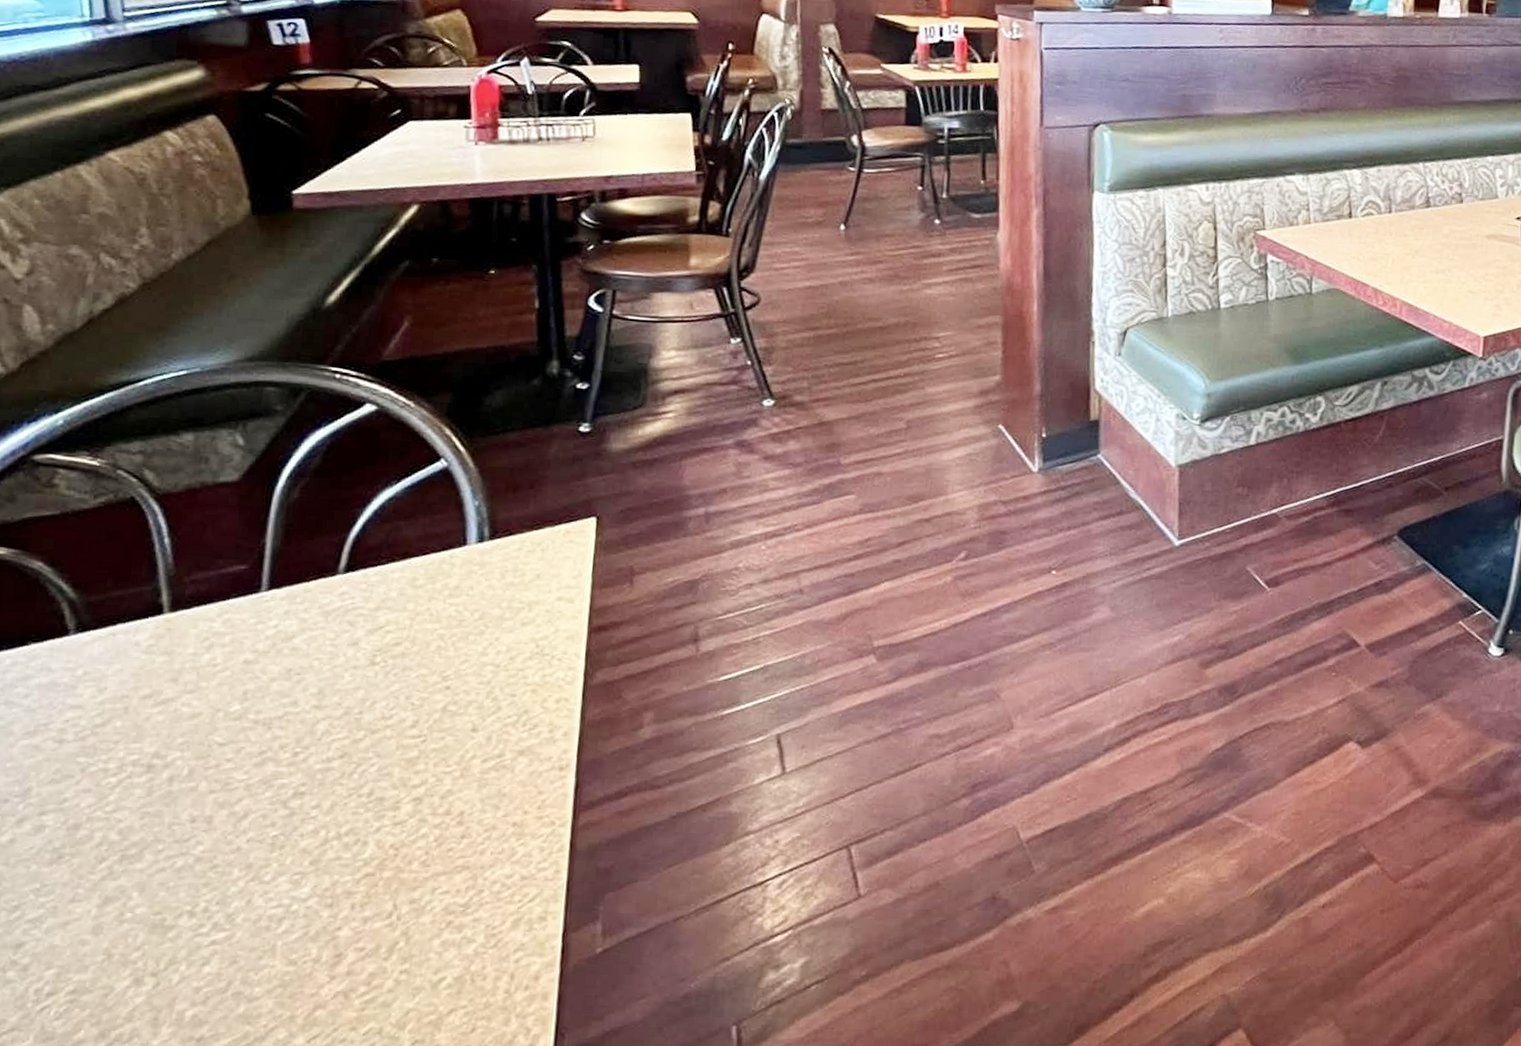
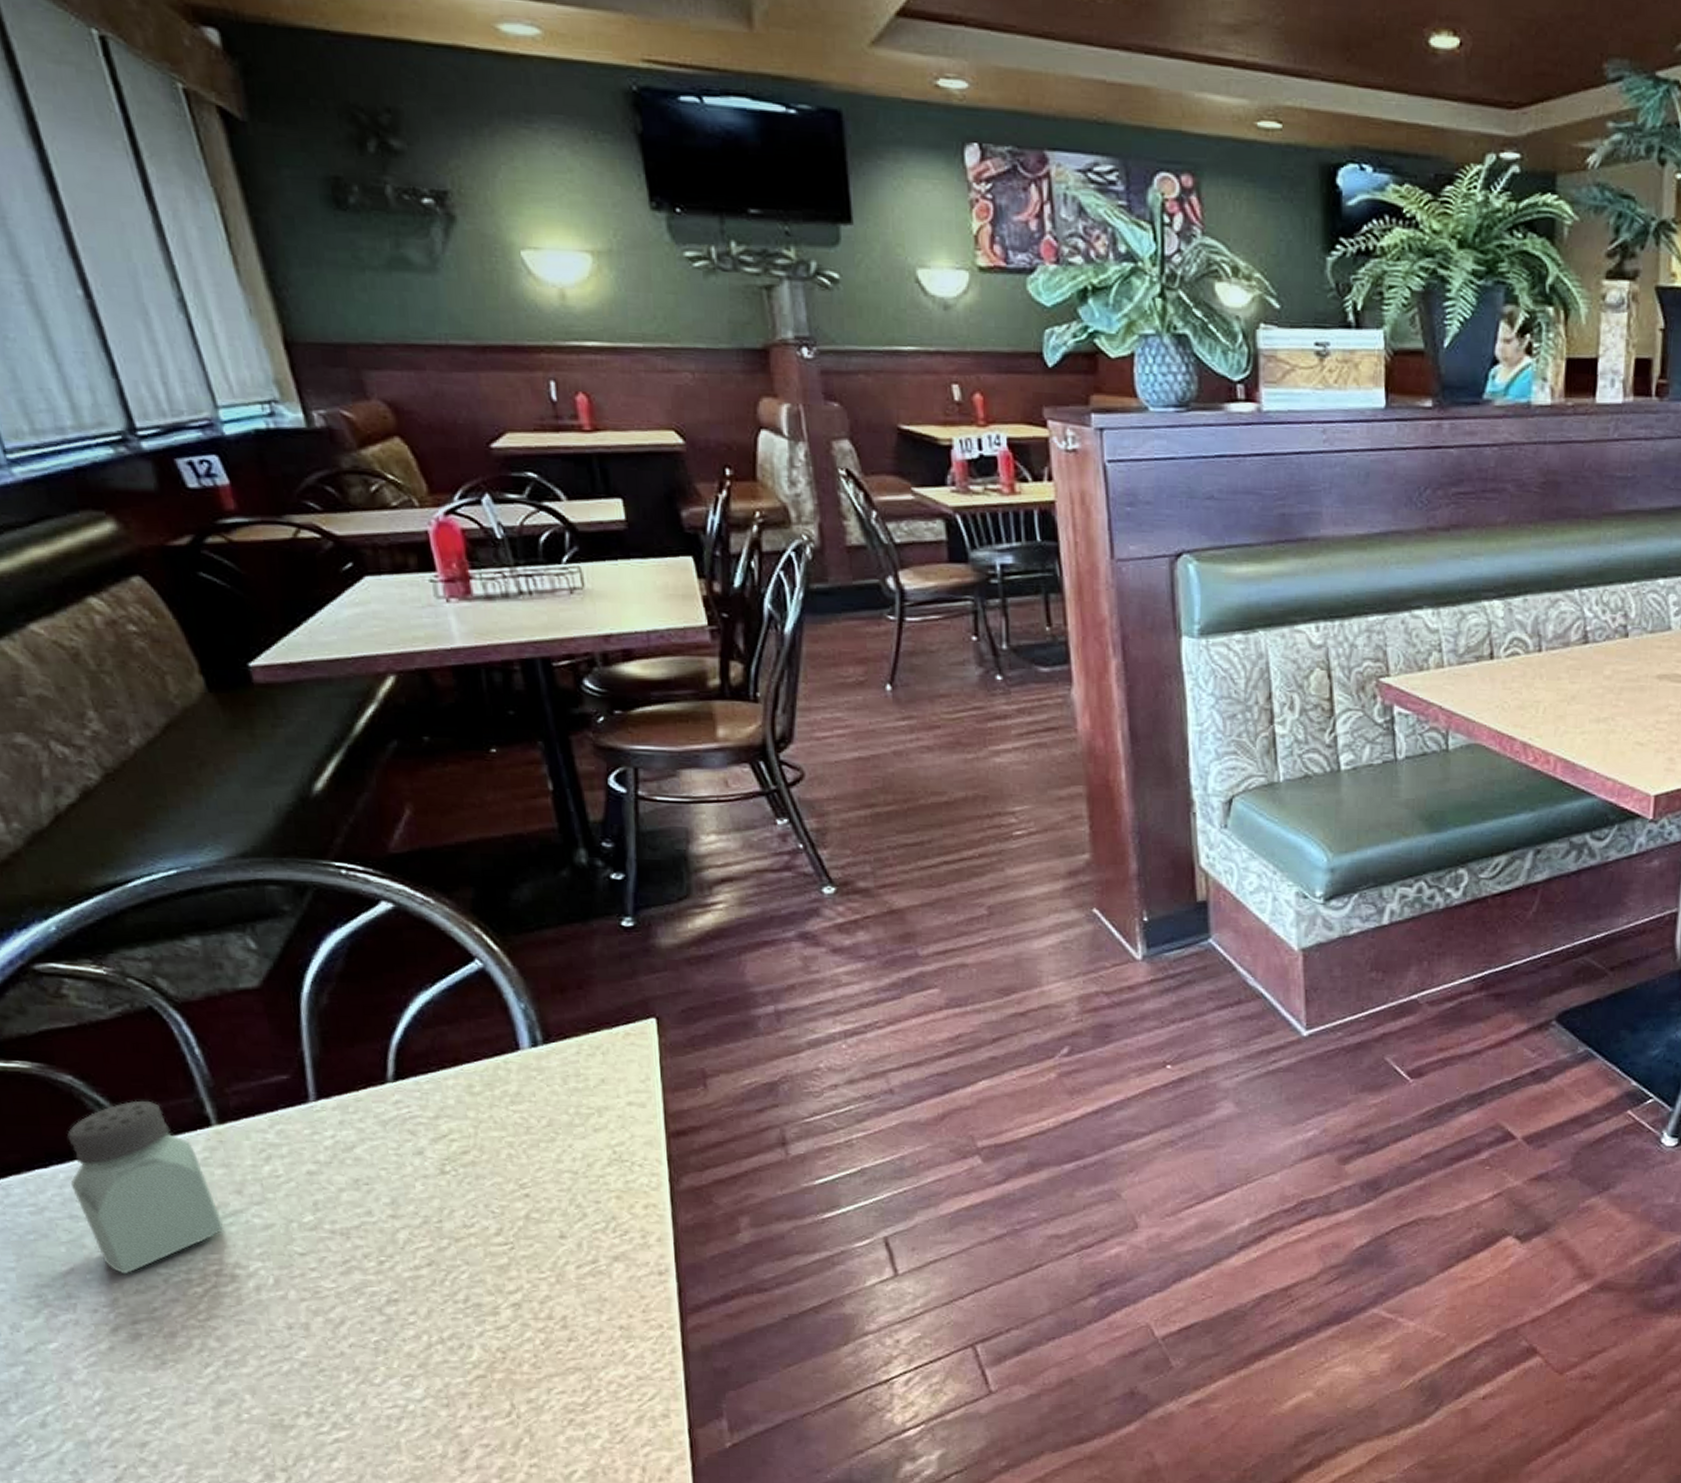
saltshaker: none [14,587,152,763] -> present [67,1100,223,1275]

